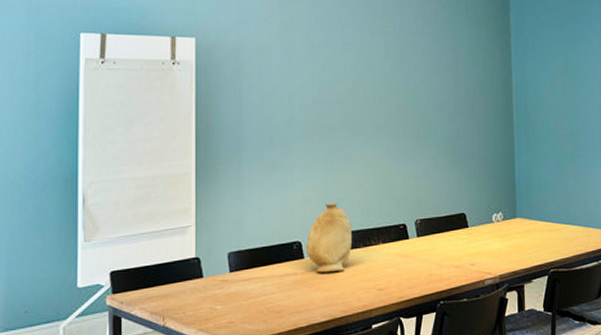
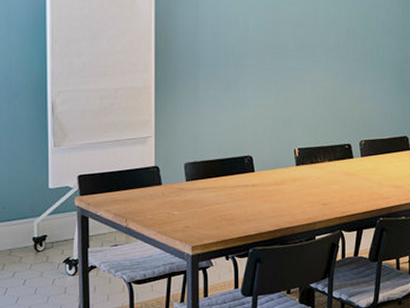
vase: present [305,203,353,273] -> none [256,121,301,186]

